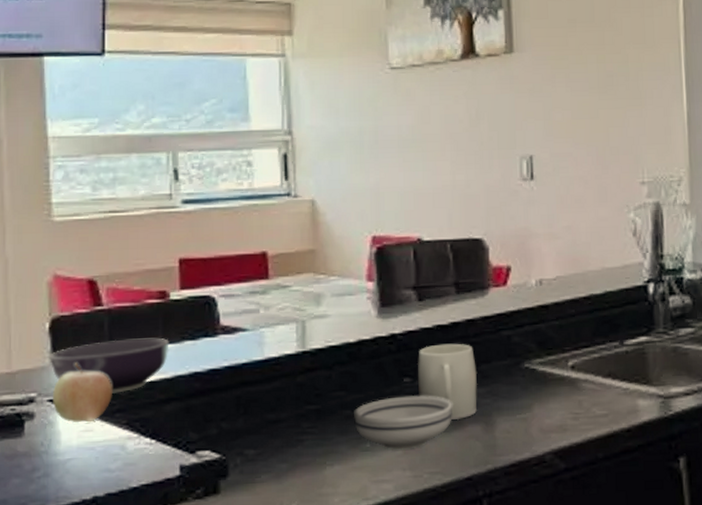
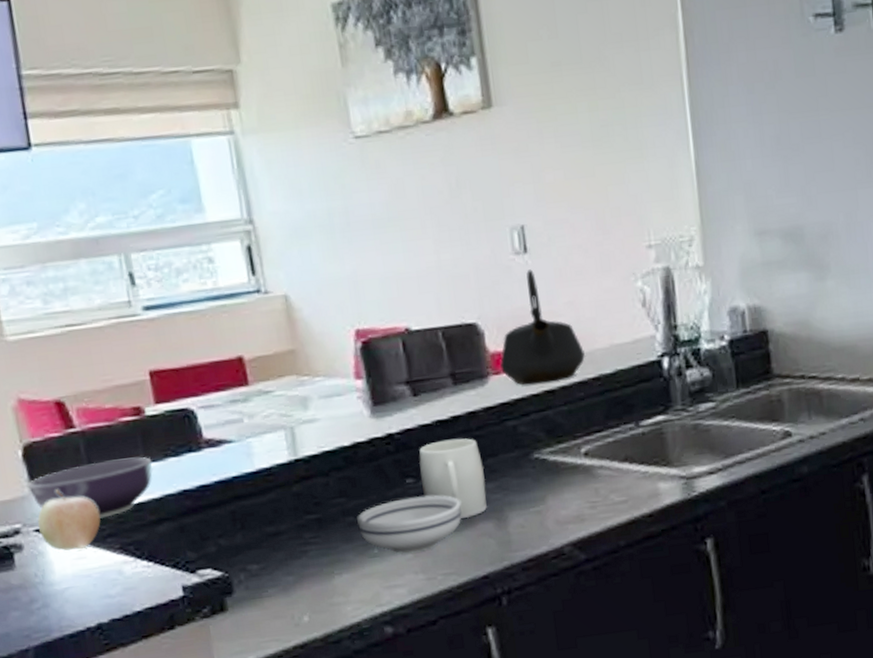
kettle: none [501,195,579,299] -> present [500,269,586,385]

